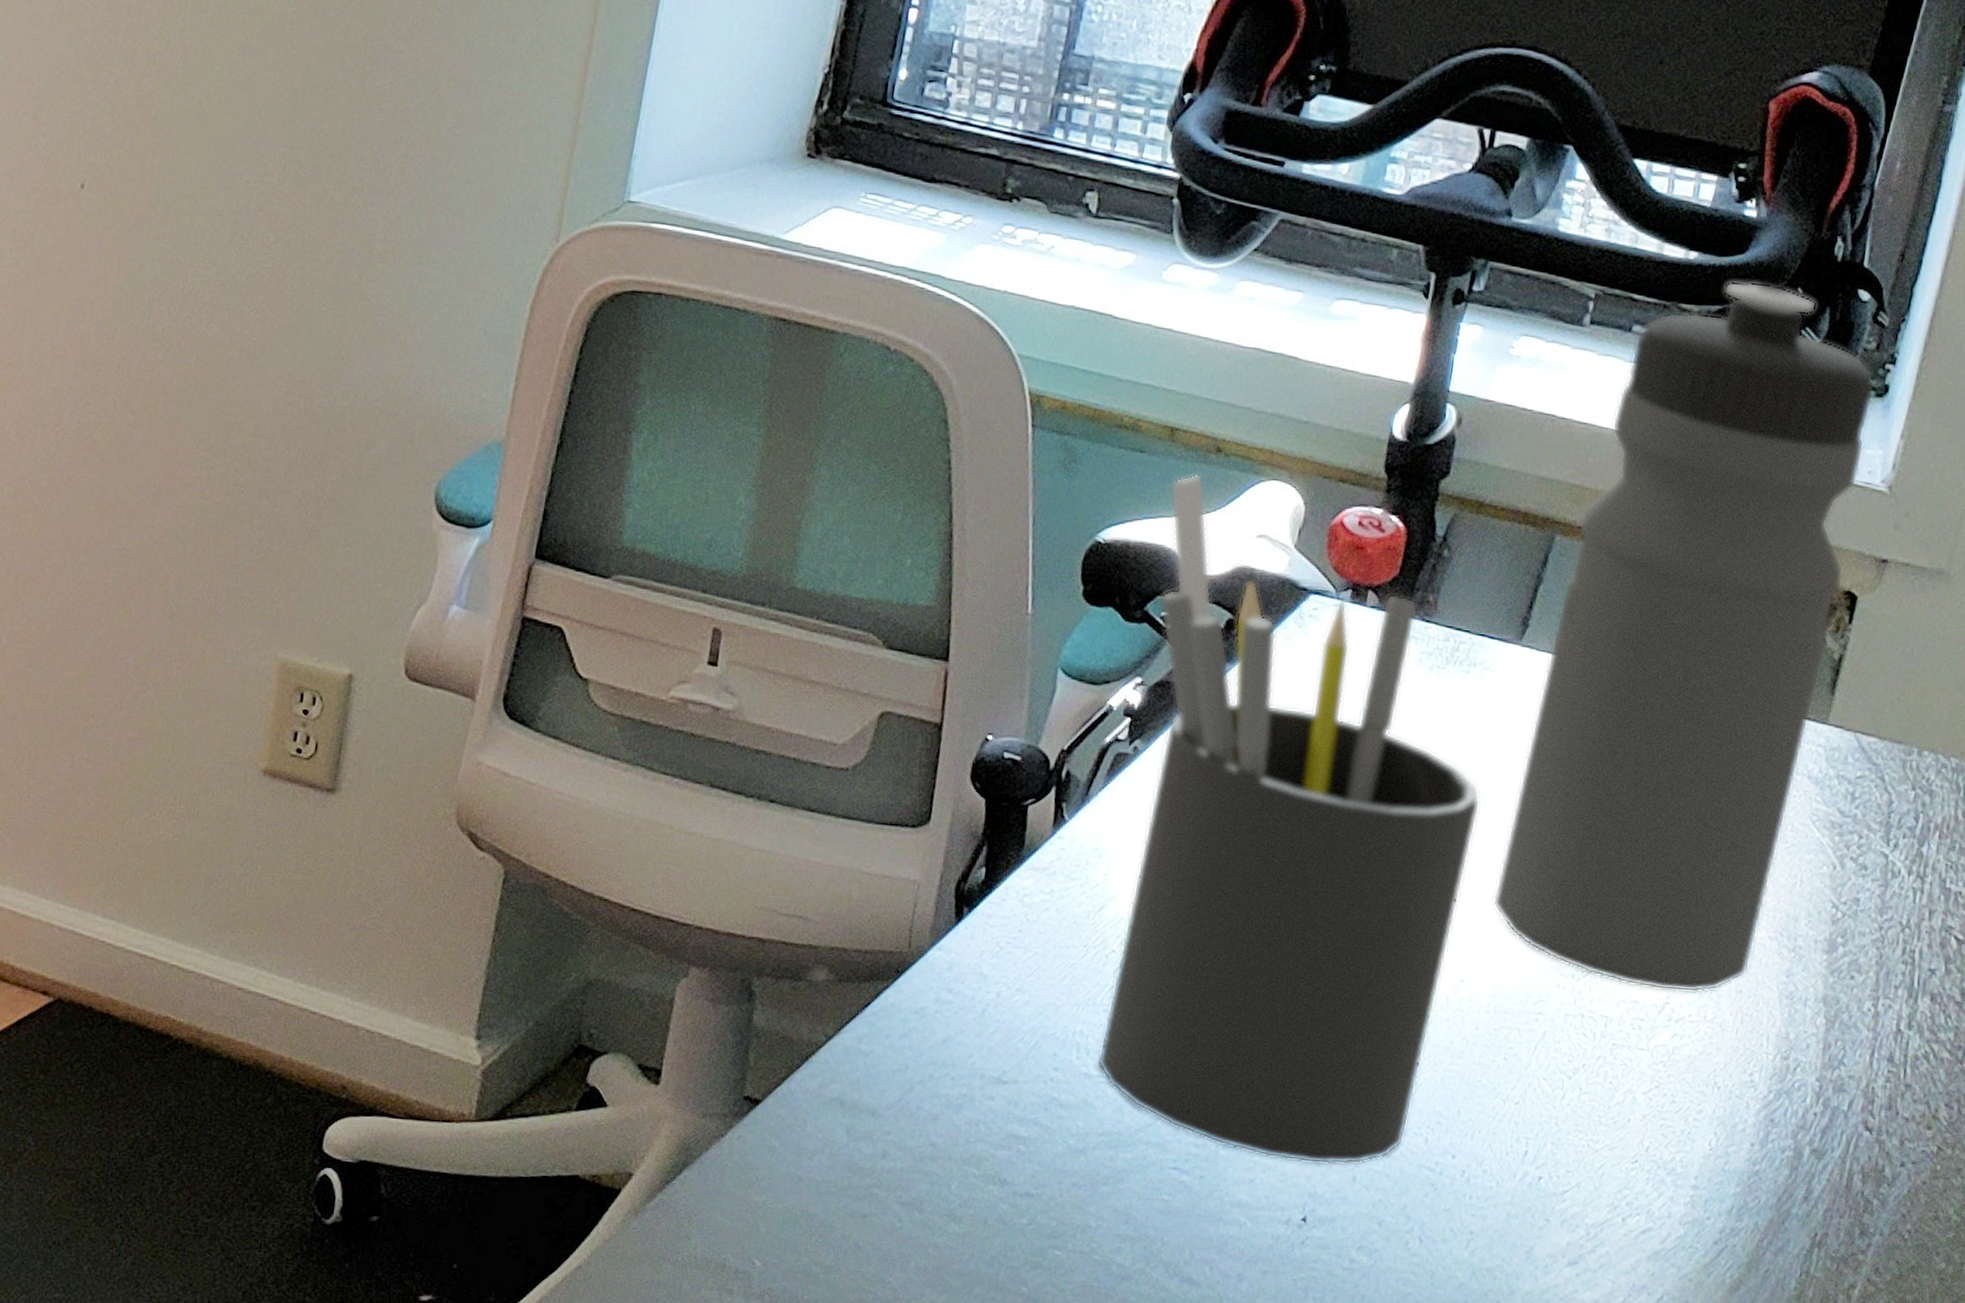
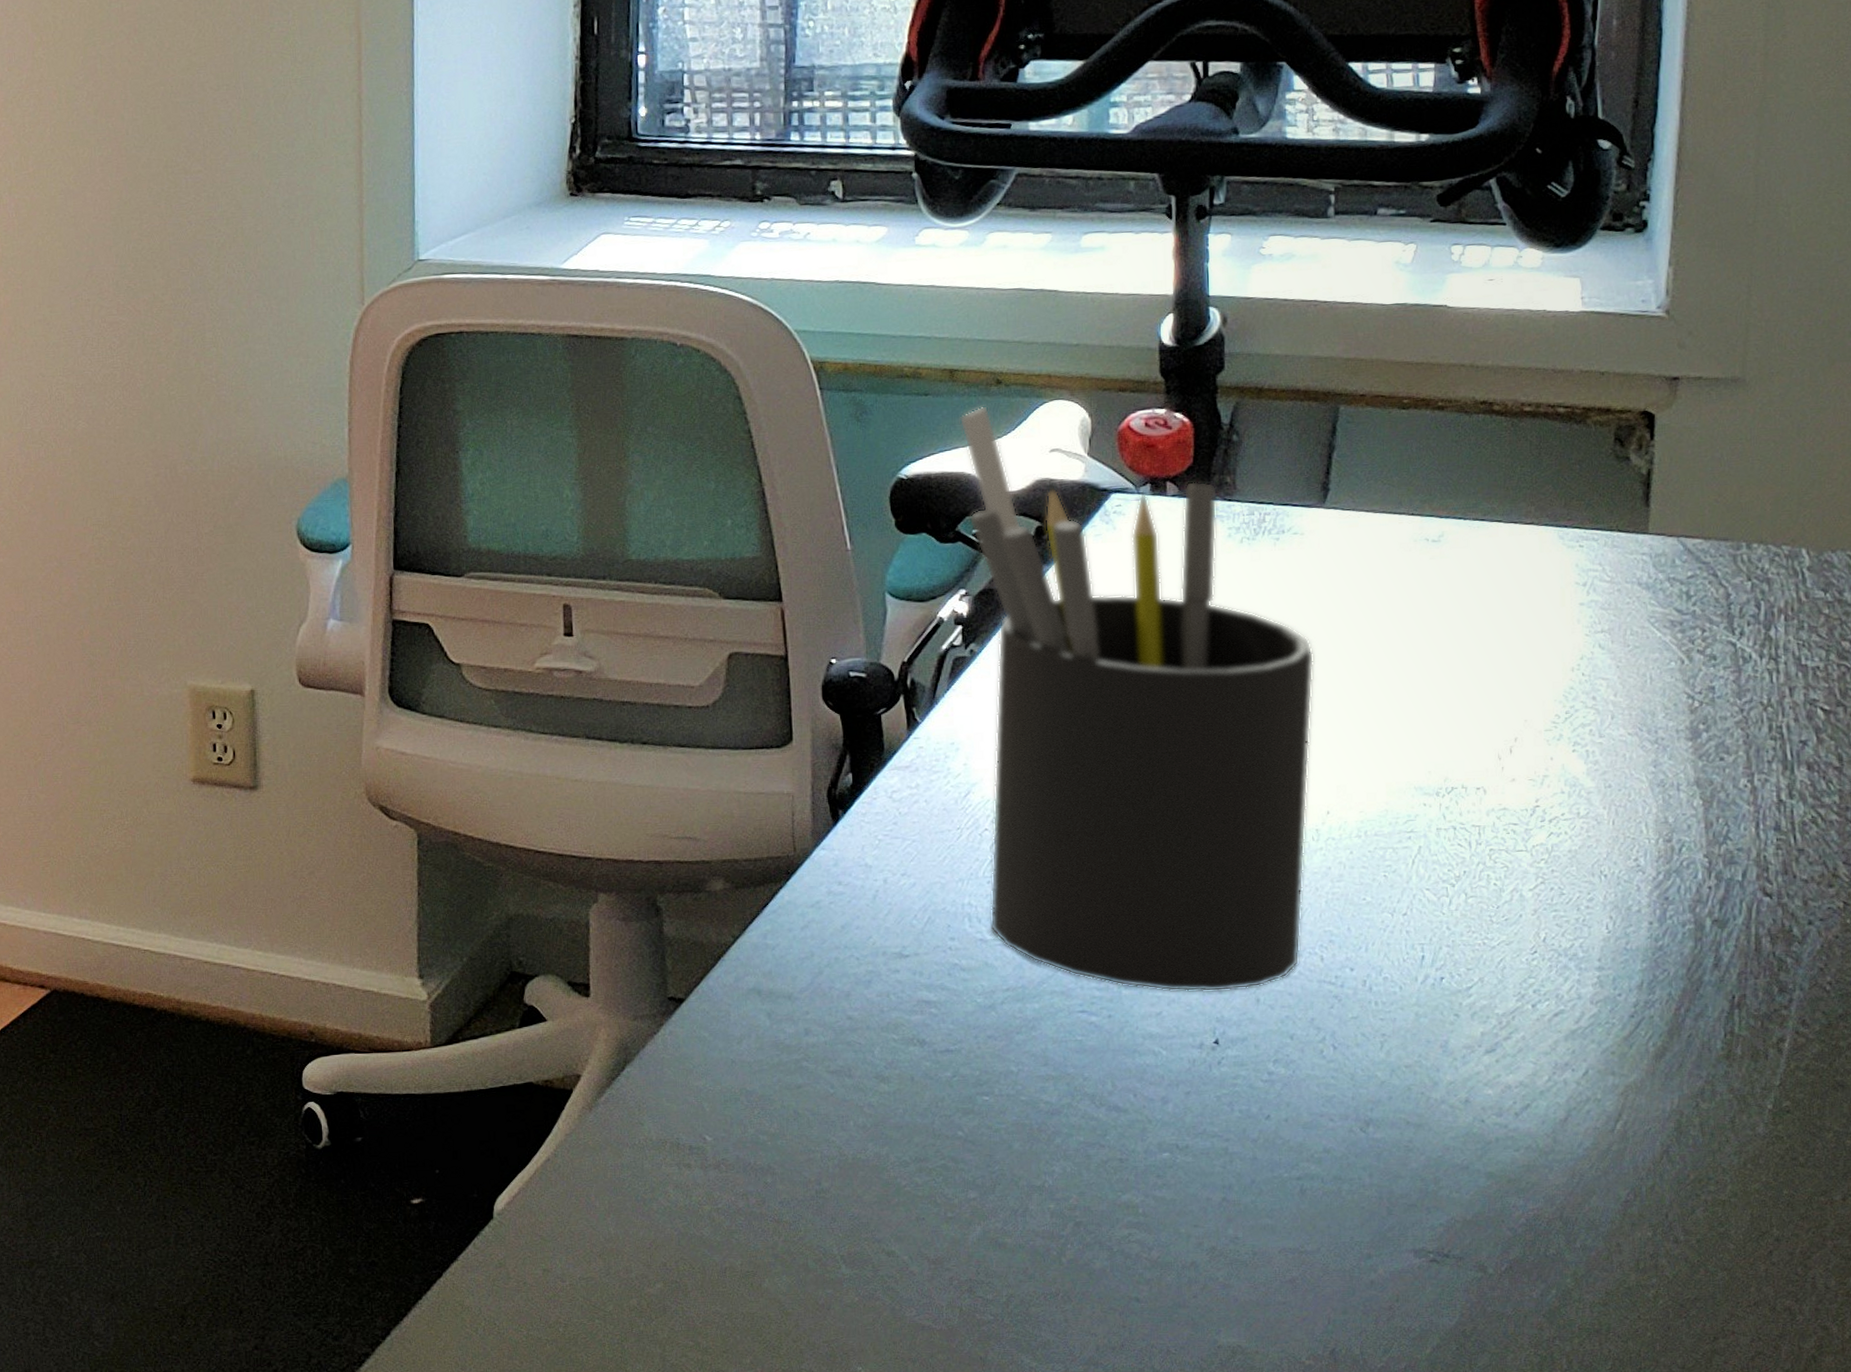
water bottle: present [1492,281,1875,993] -> none [1344,149,1637,796]

